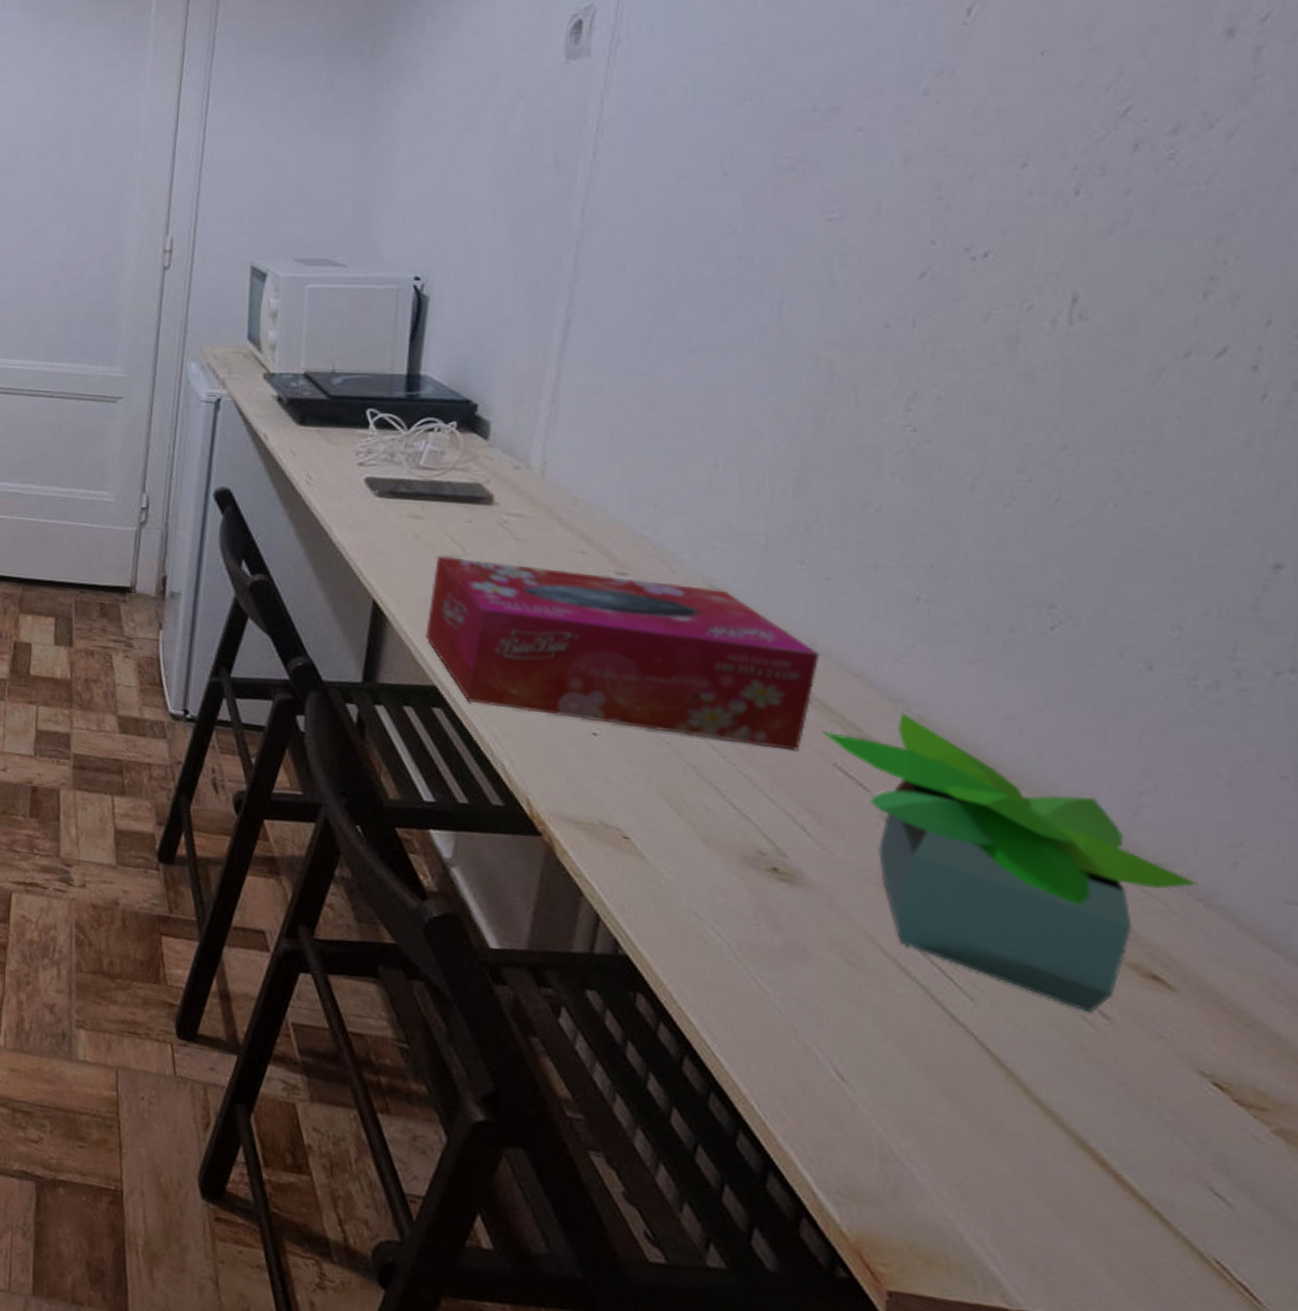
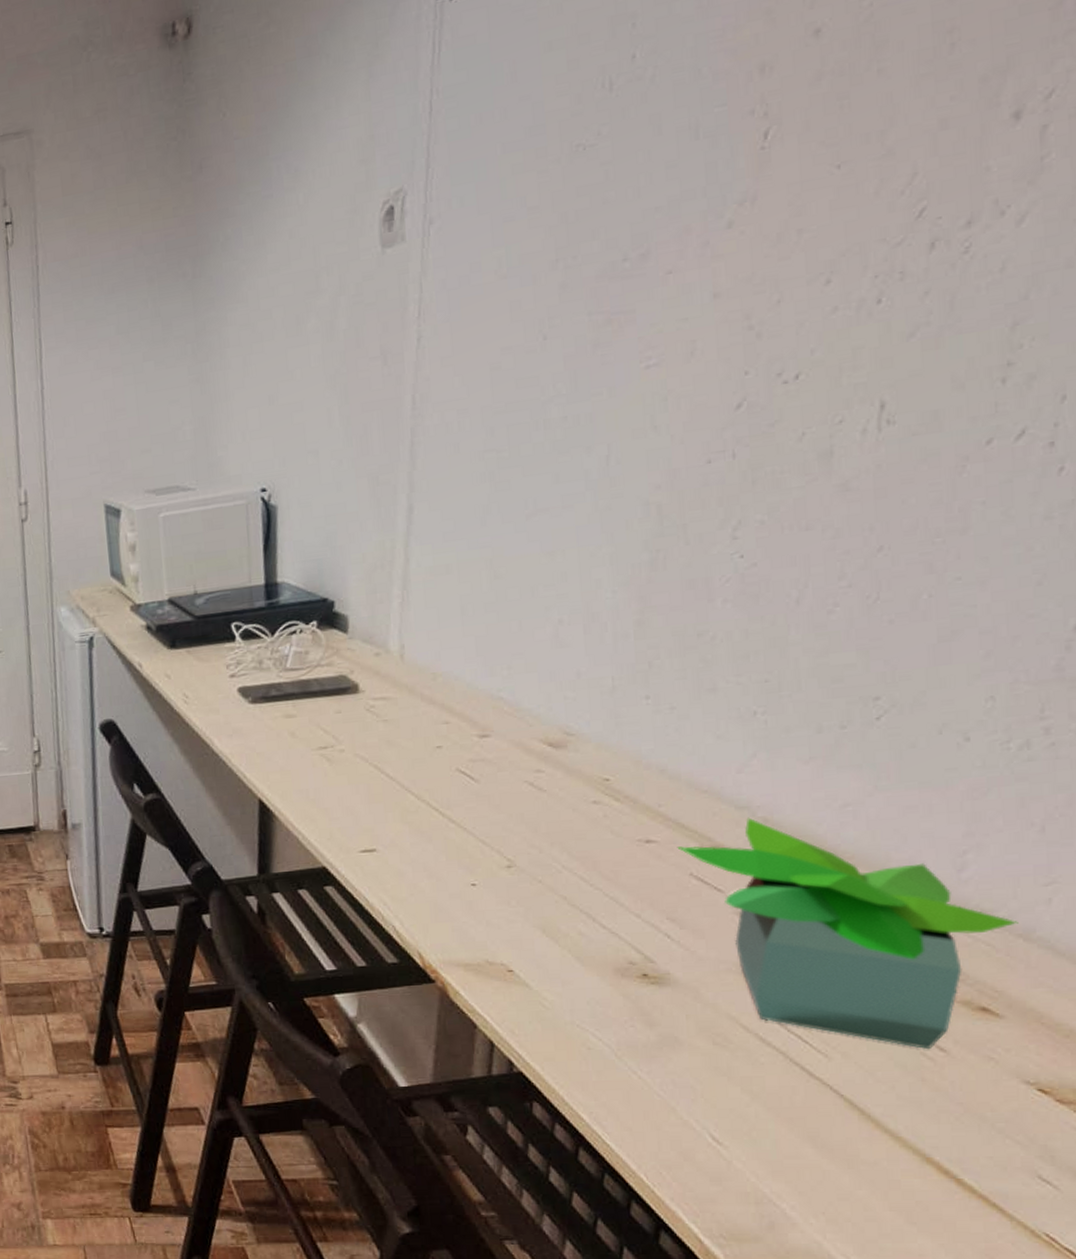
tissue box: present [425,556,820,751] -> none [310,735,671,876]

